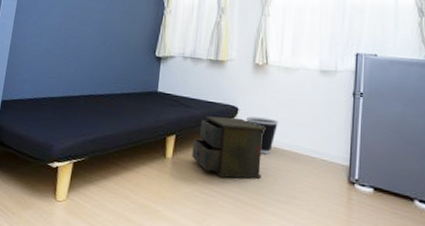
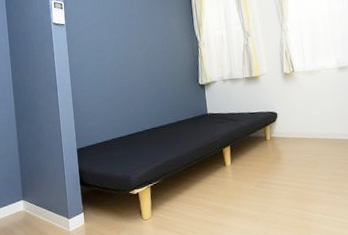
nightstand: present [192,116,266,179] -> none [245,120,306,171]
wastebasket: present [245,116,278,155] -> none [284,115,312,146]

